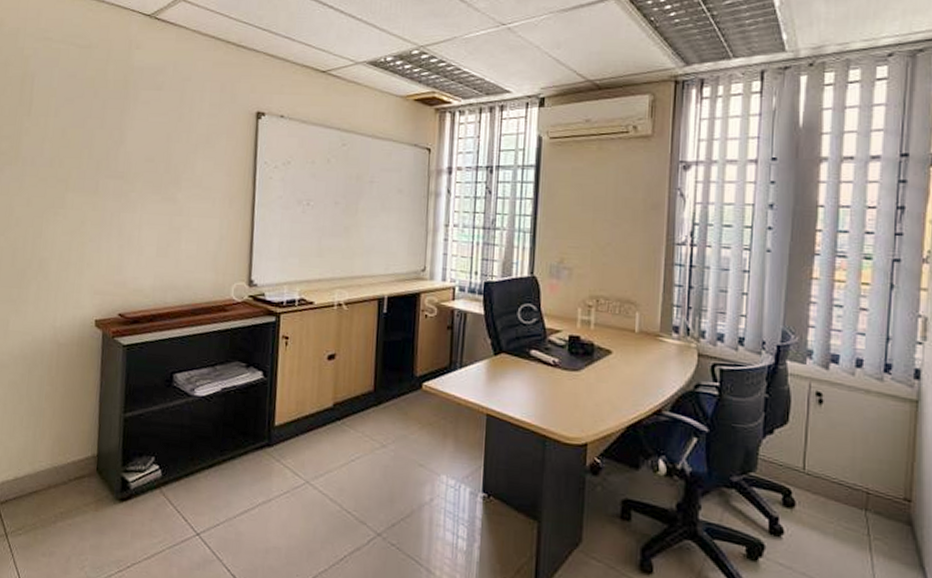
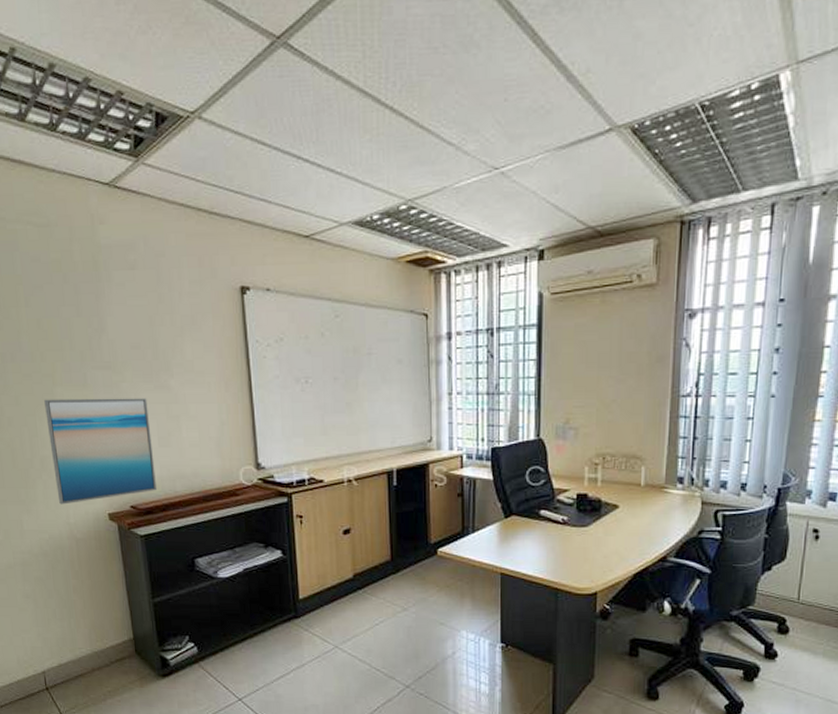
wall art: none [48,202,153,308] -> present [44,398,157,505]

